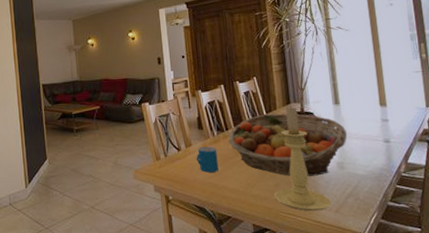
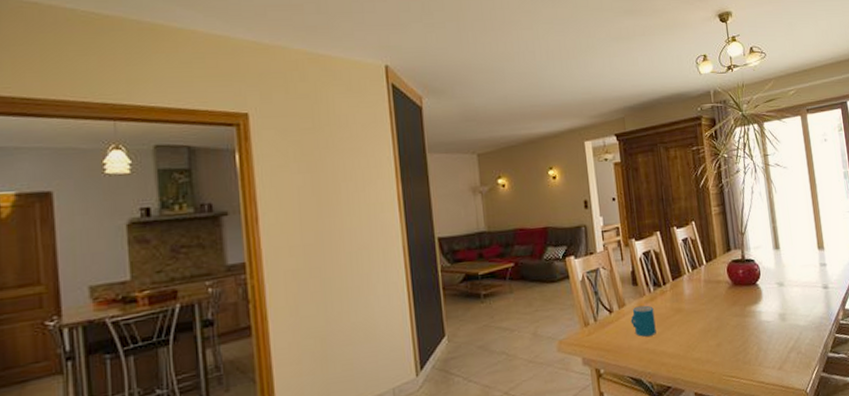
fruit basket: present [227,113,348,176] -> none [665,262,789,334]
candle holder: present [273,105,332,211] -> none [716,252,775,372]

